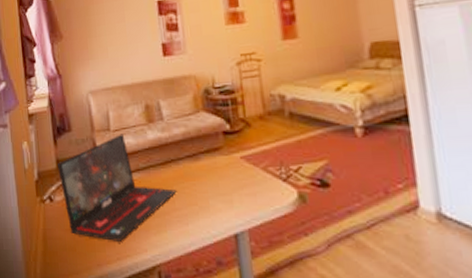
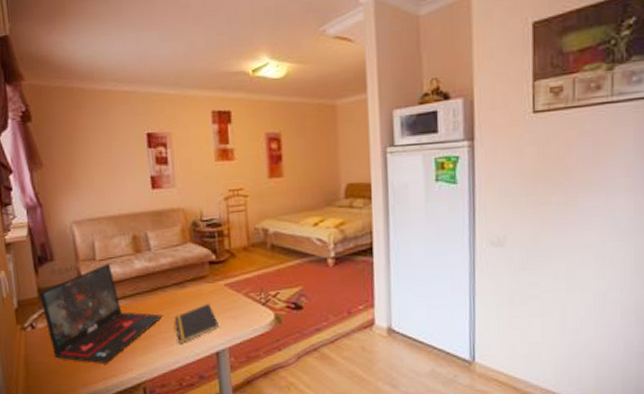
notepad: none [188,178,236,223] -> present [174,303,219,344]

